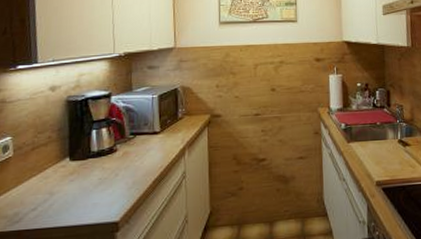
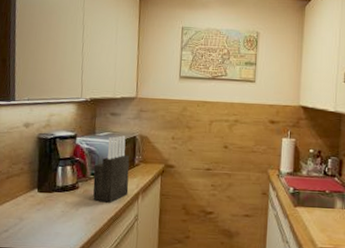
knife block: none [132,89,173,163] -> present [93,135,130,203]

